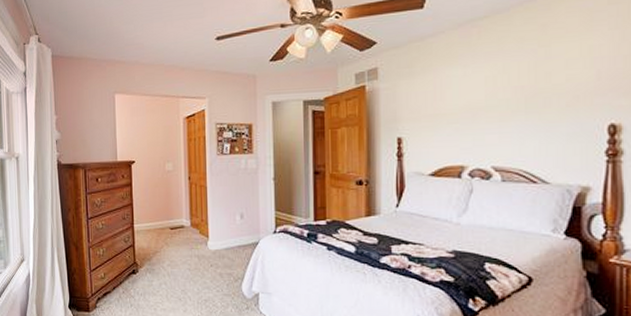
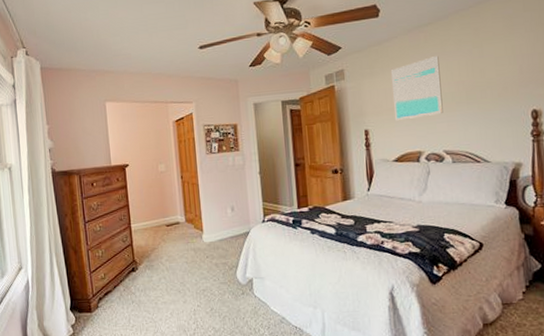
wall art: none [435,56,495,129] -> present [391,56,443,121]

